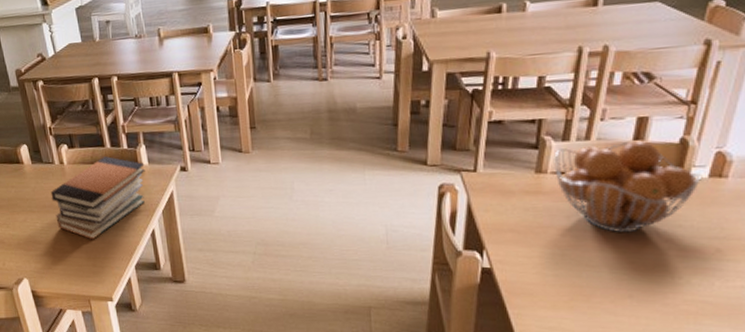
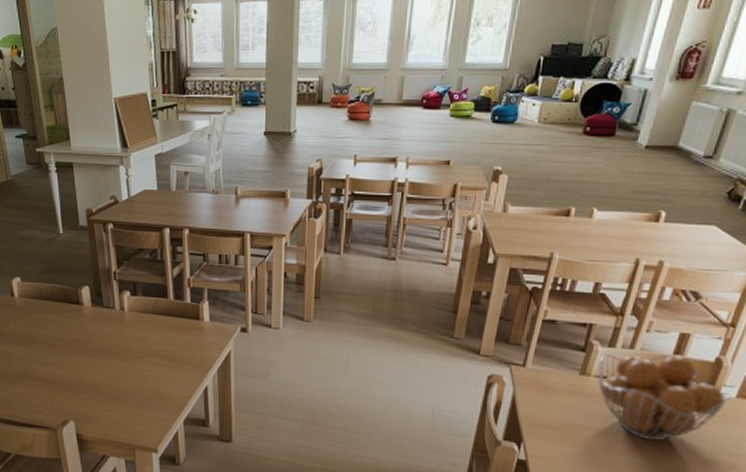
book stack: present [50,156,145,240] -> none [107,308,206,390]

